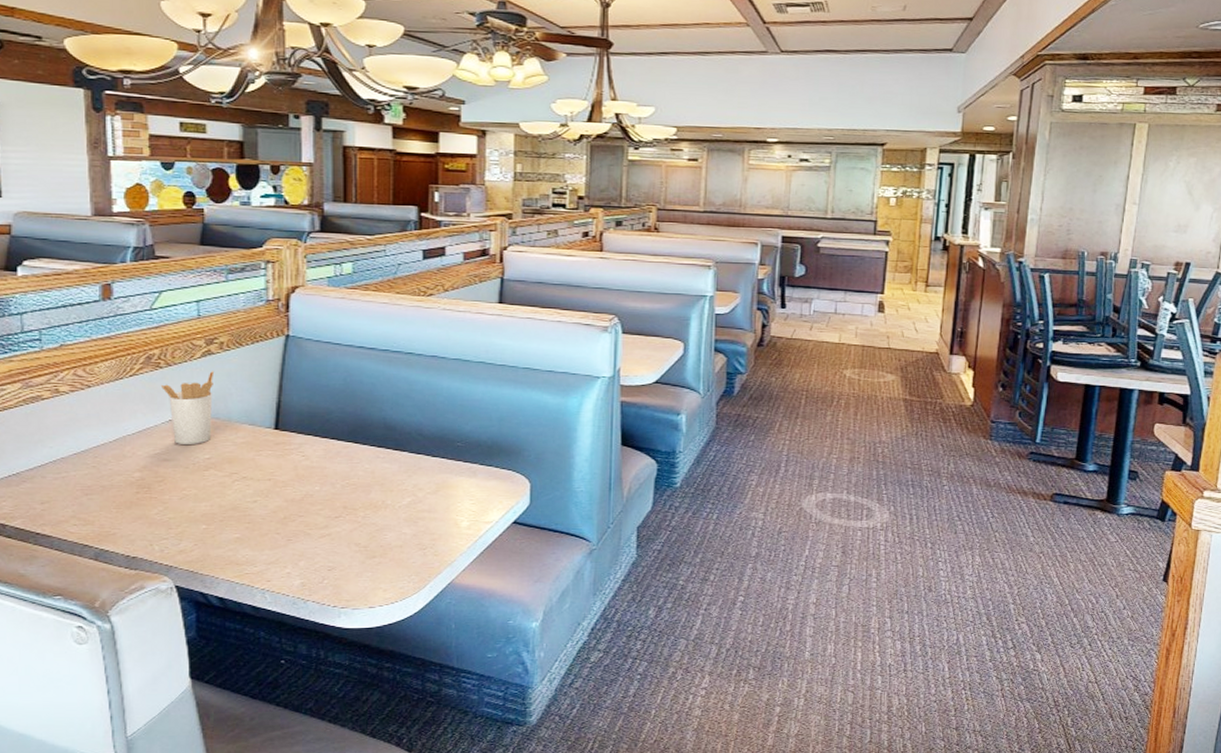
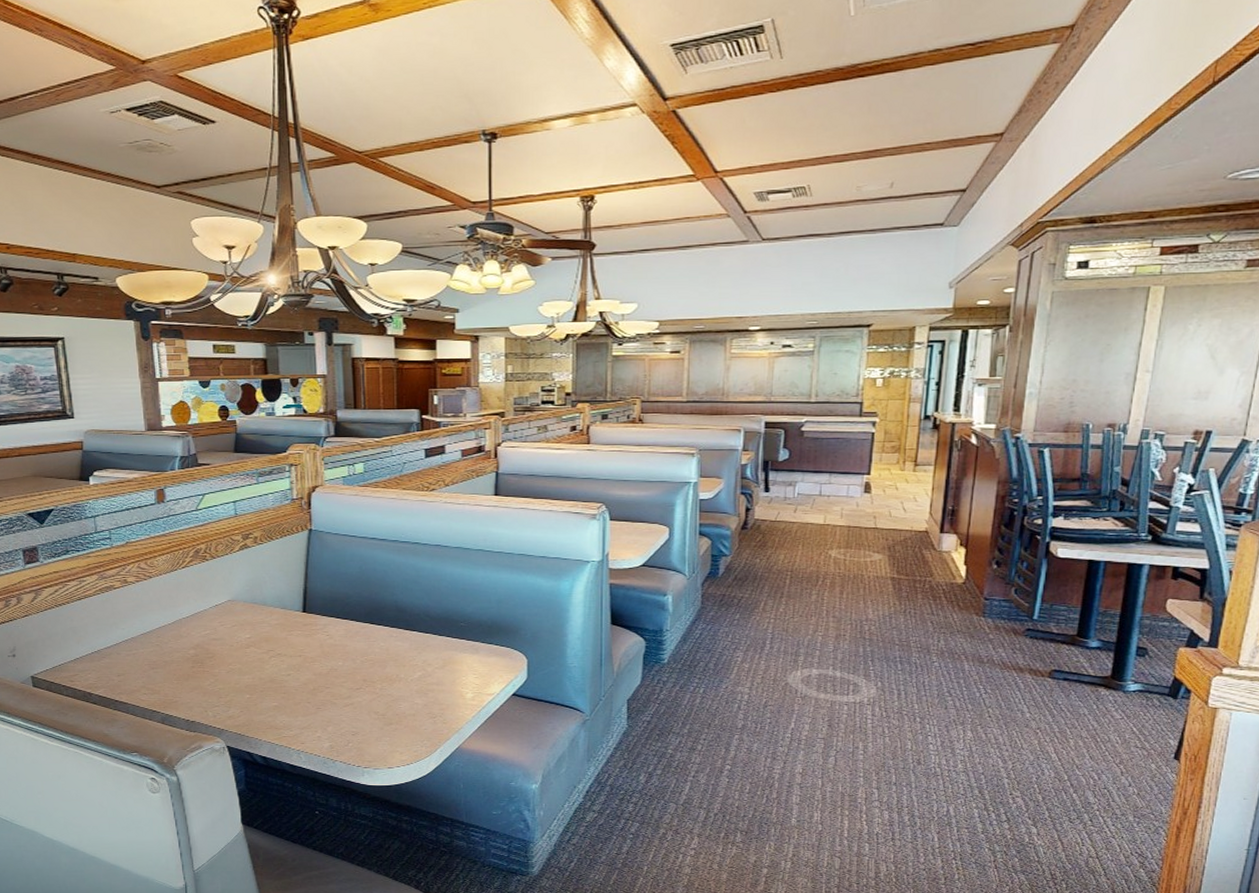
utensil holder: present [160,371,215,446] -> none [207,562,251,627]

